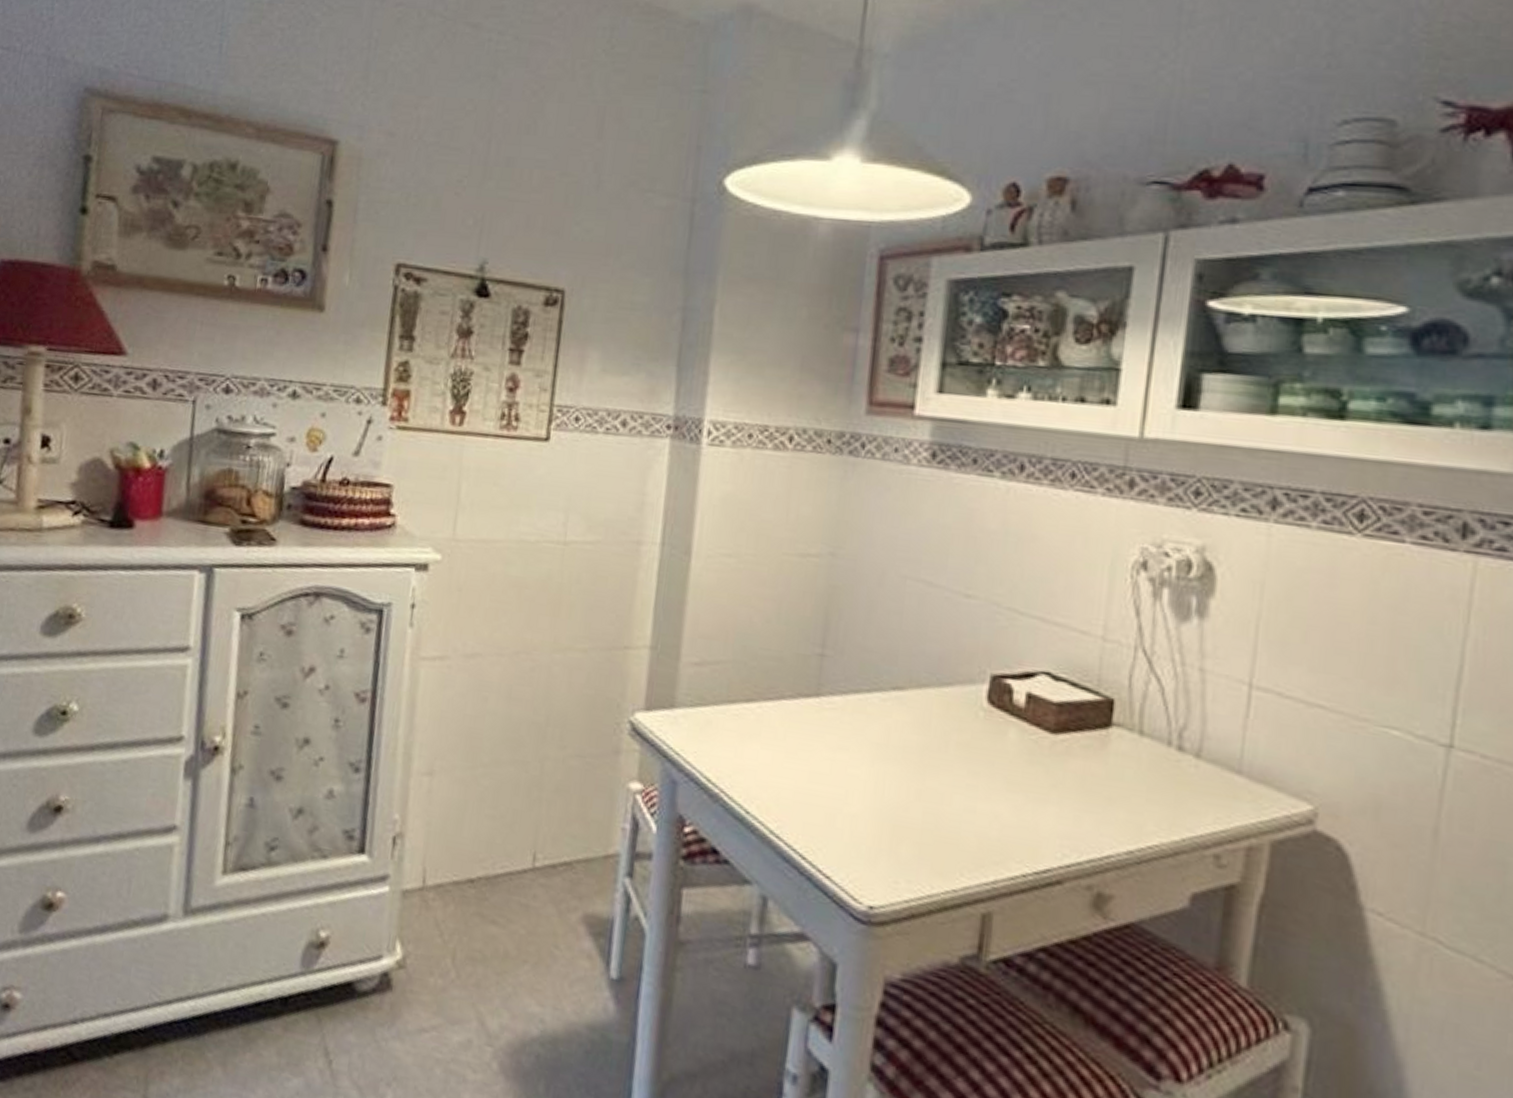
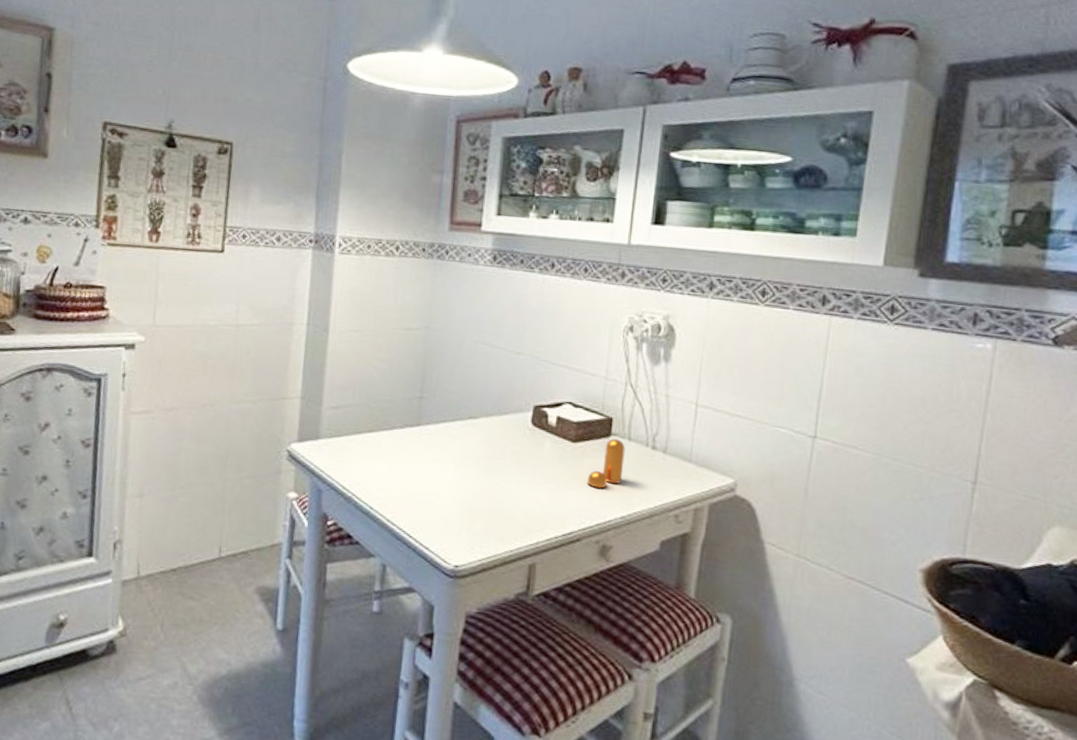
pepper shaker: none [1073,731,1134,806] -> present [587,439,625,489]

